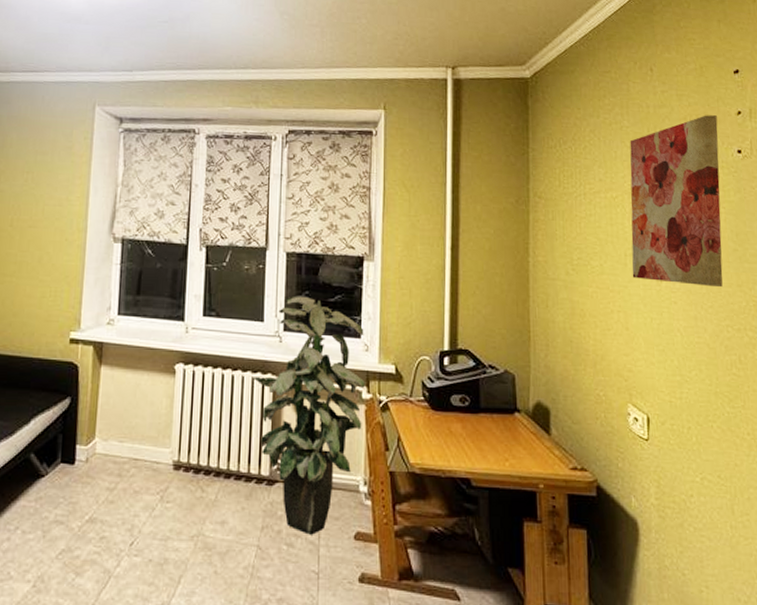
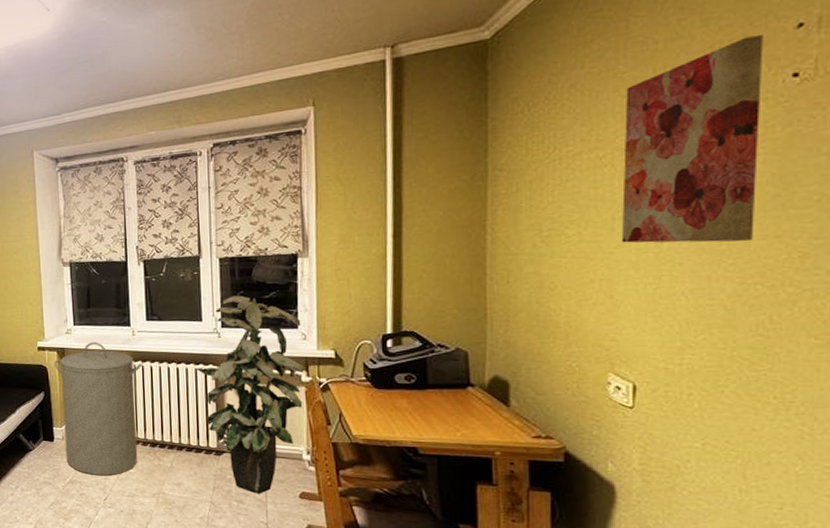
laundry hamper: none [87,337,193,512] -> present [54,342,142,476]

